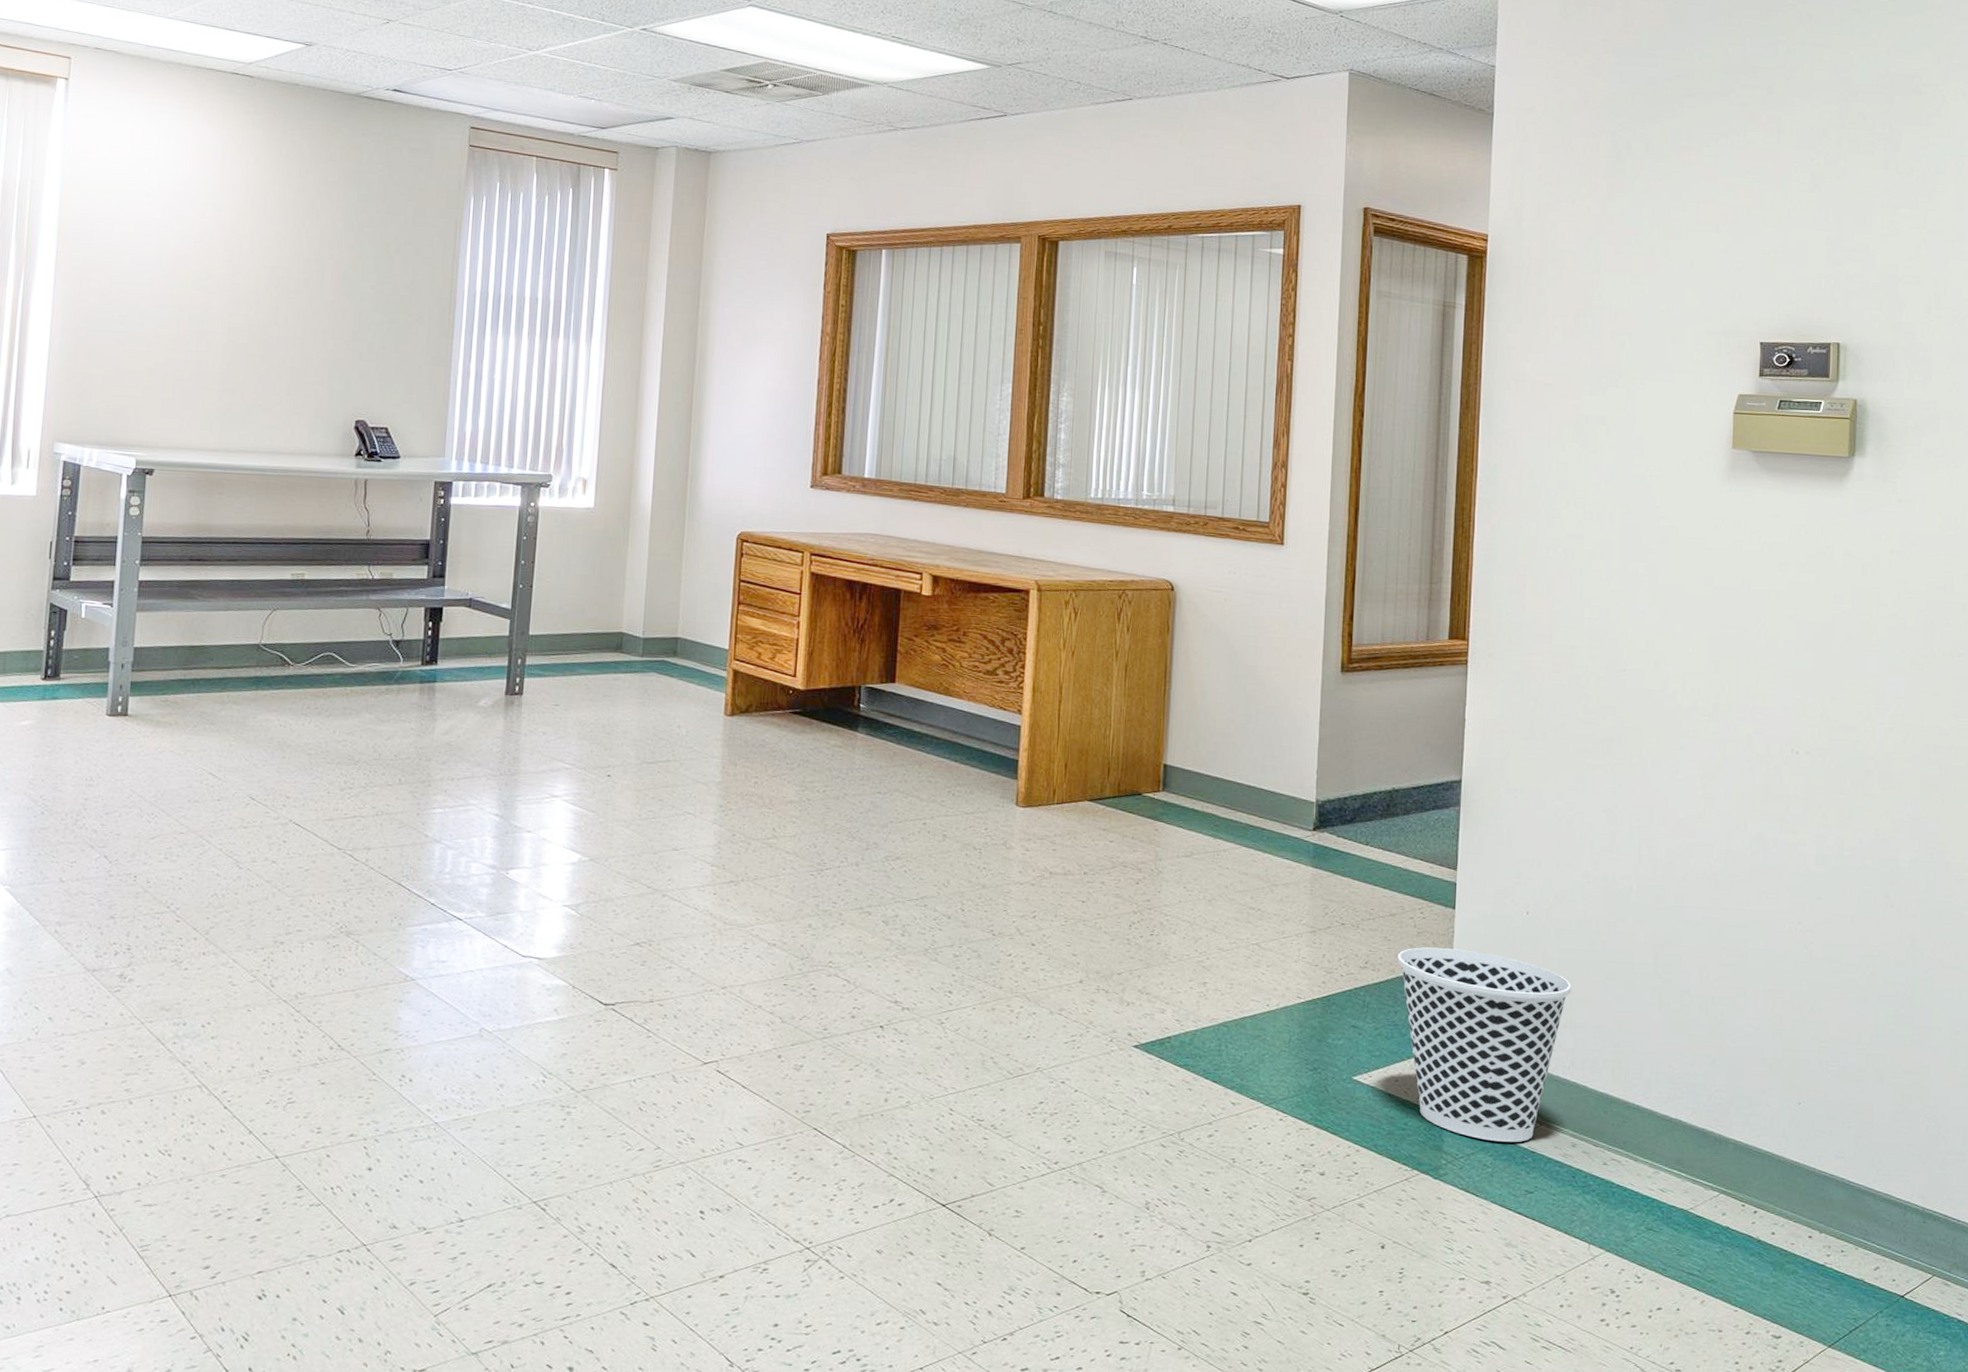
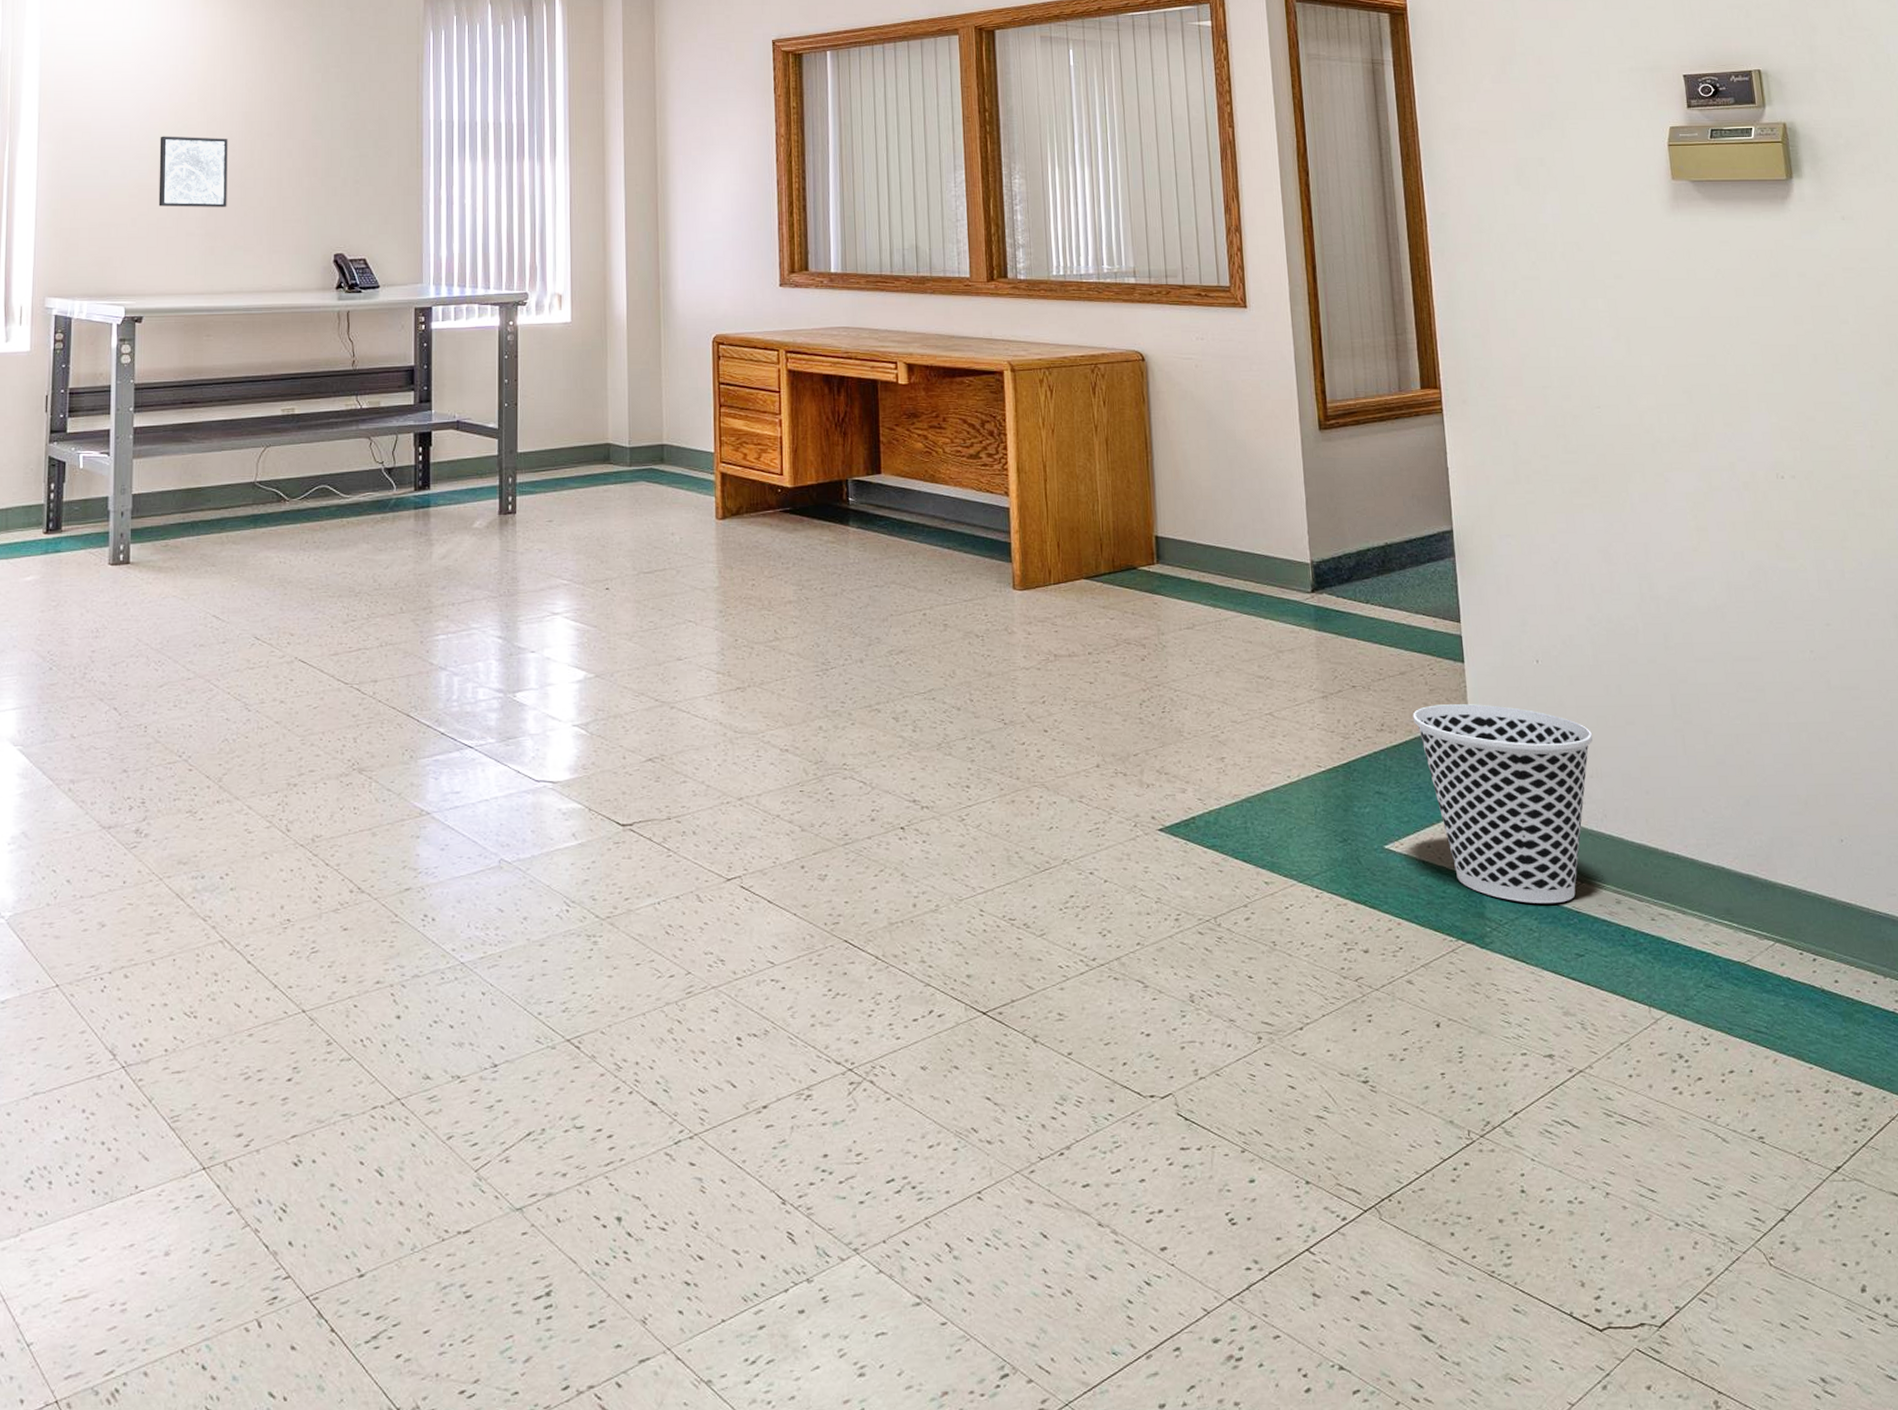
wall art: none [176,285,253,364] -> present [158,136,228,207]

